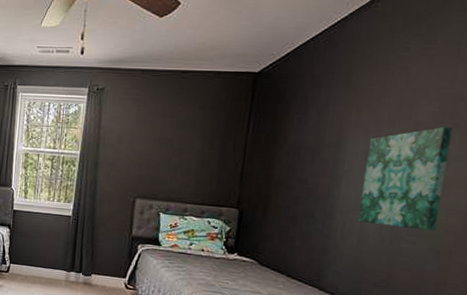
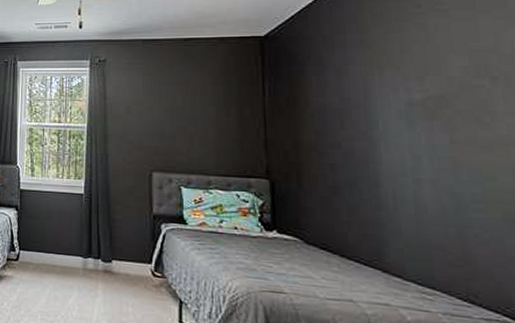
wall art: present [357,126,453,231] -> none [400,80,505,197]

